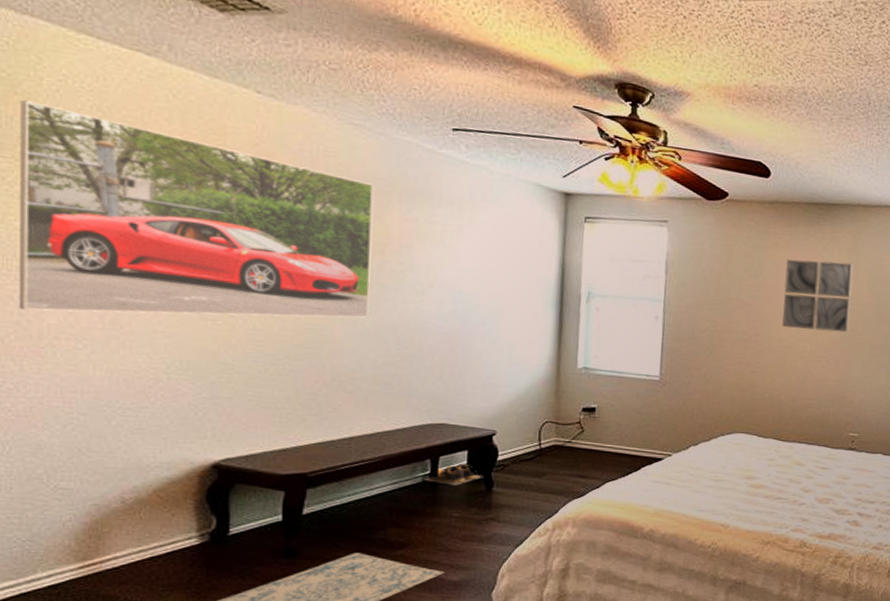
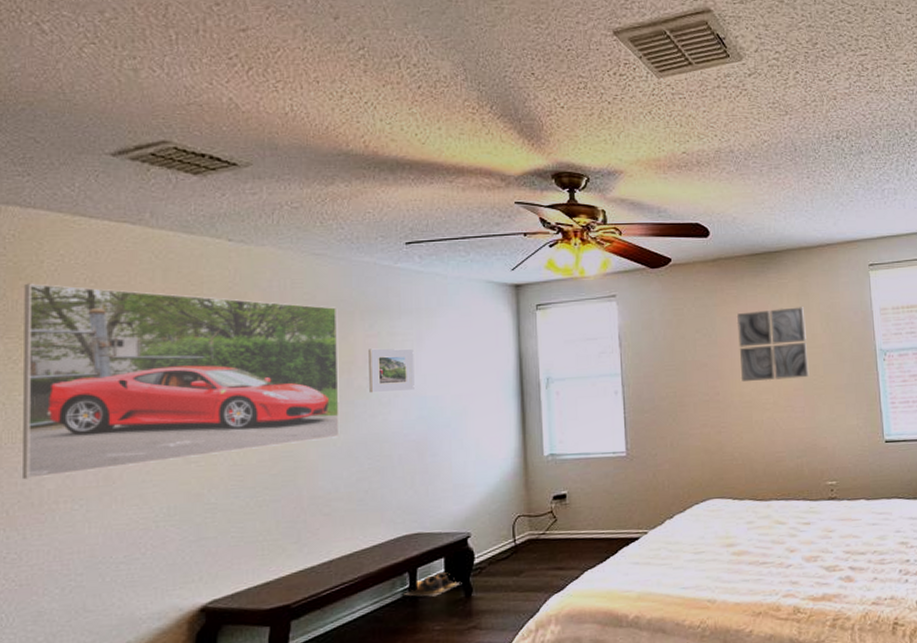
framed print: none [403,233,453,283] -> present [369,348,415,393]

